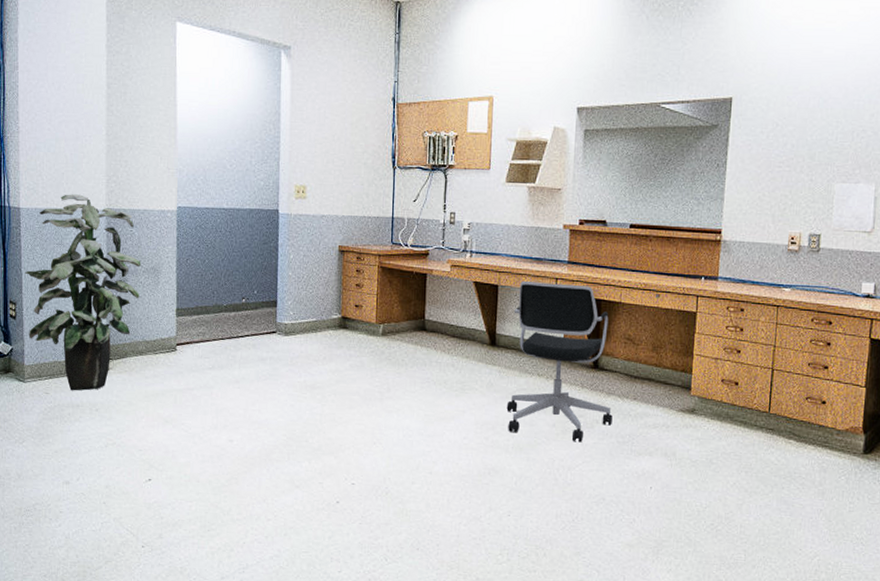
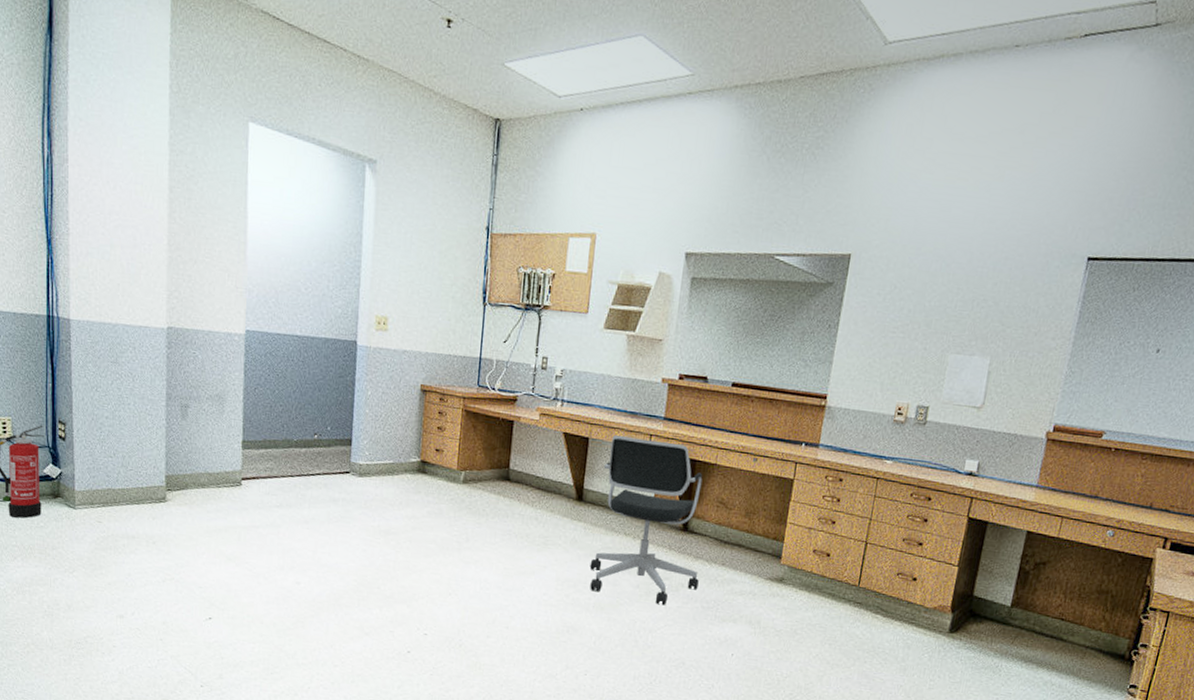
indoor plant: present [25,194,141,391] -> none [75,307,205,522]

